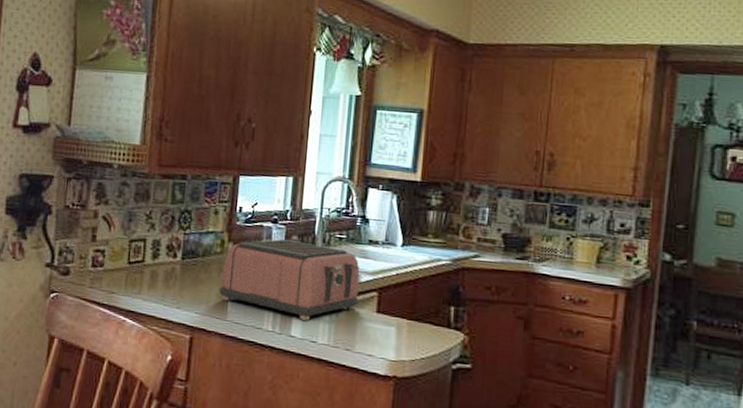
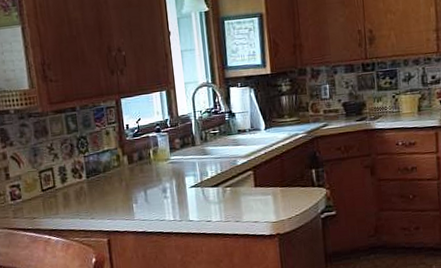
toaster: present [219,238,360,321] -> none [122,142,239,206]

